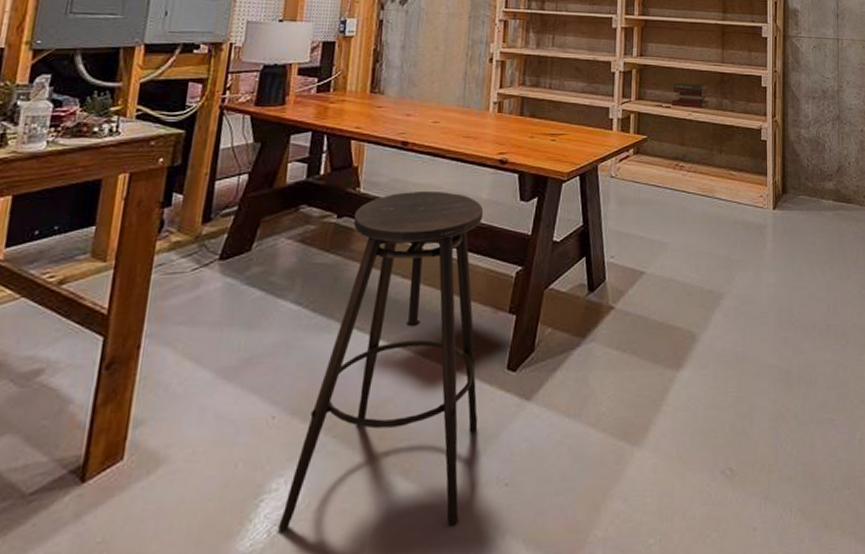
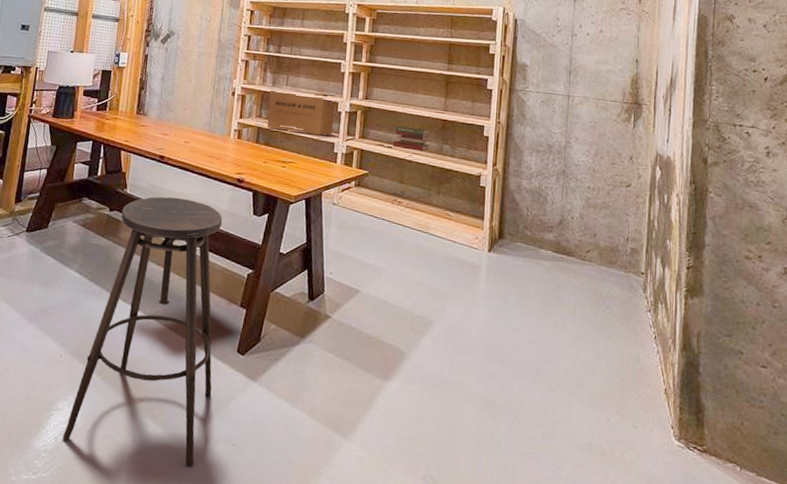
box: none [532,51,608,101] -> present [267,88,336,136]

